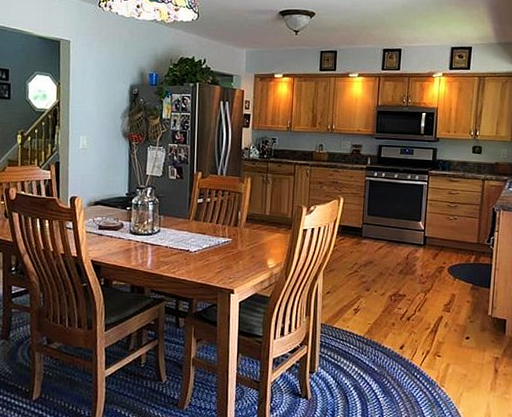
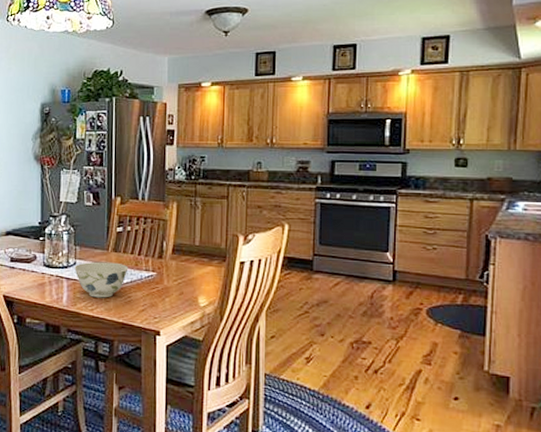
bowl: none [158,229,207,262] -> present [74,261,129,298]

